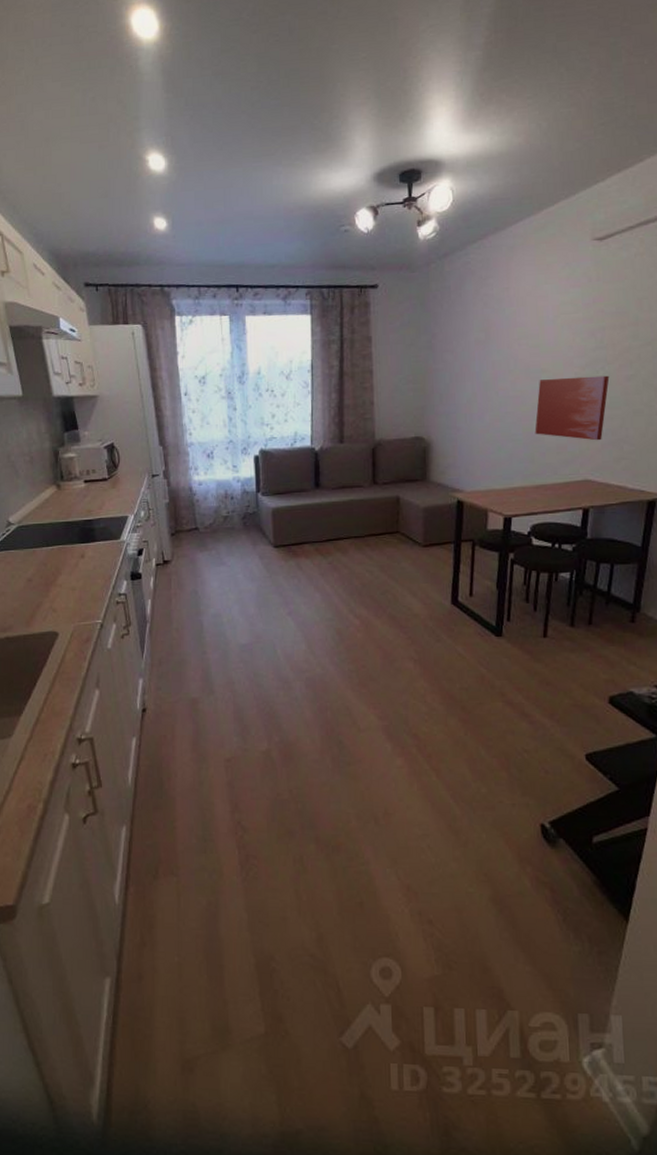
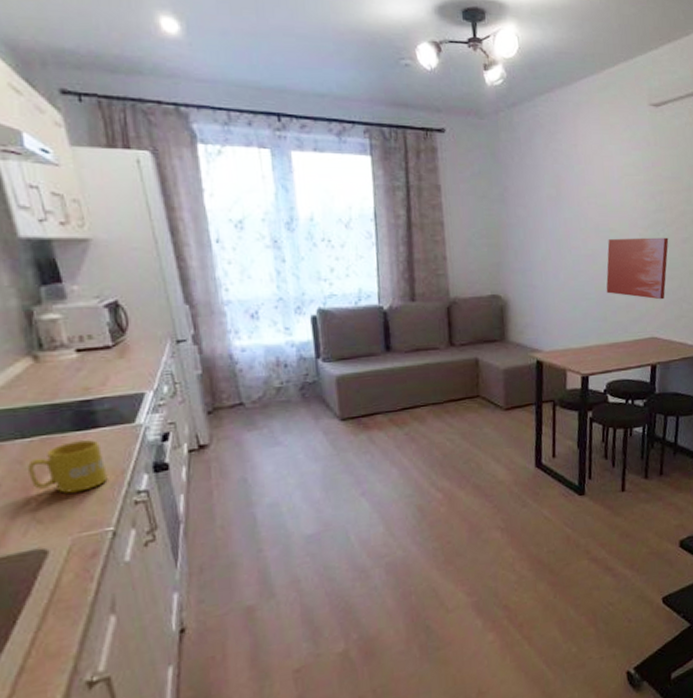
mug: none [50,551,100,591] -> present [28,440,108,494]

